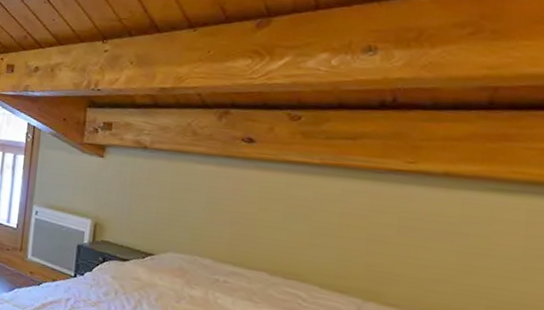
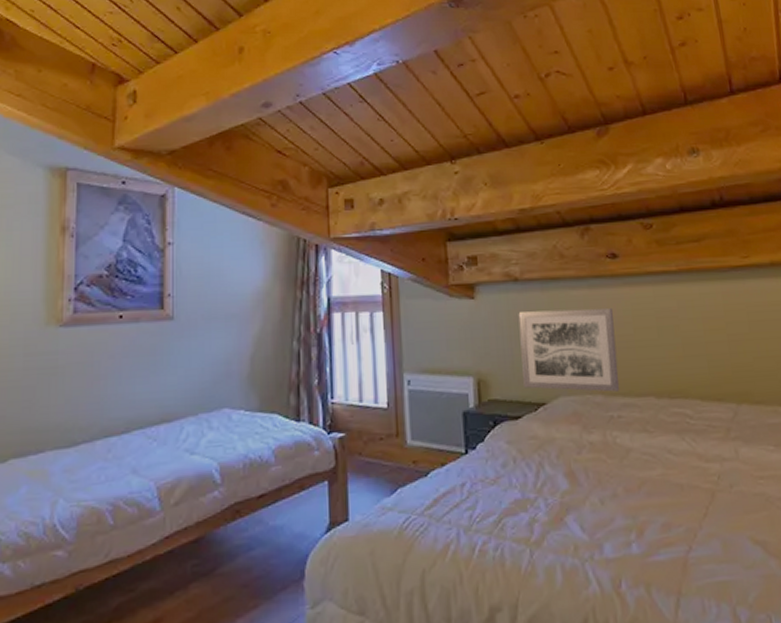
wall art: none [136,175,238,260] -> present [518,308,620,392]

